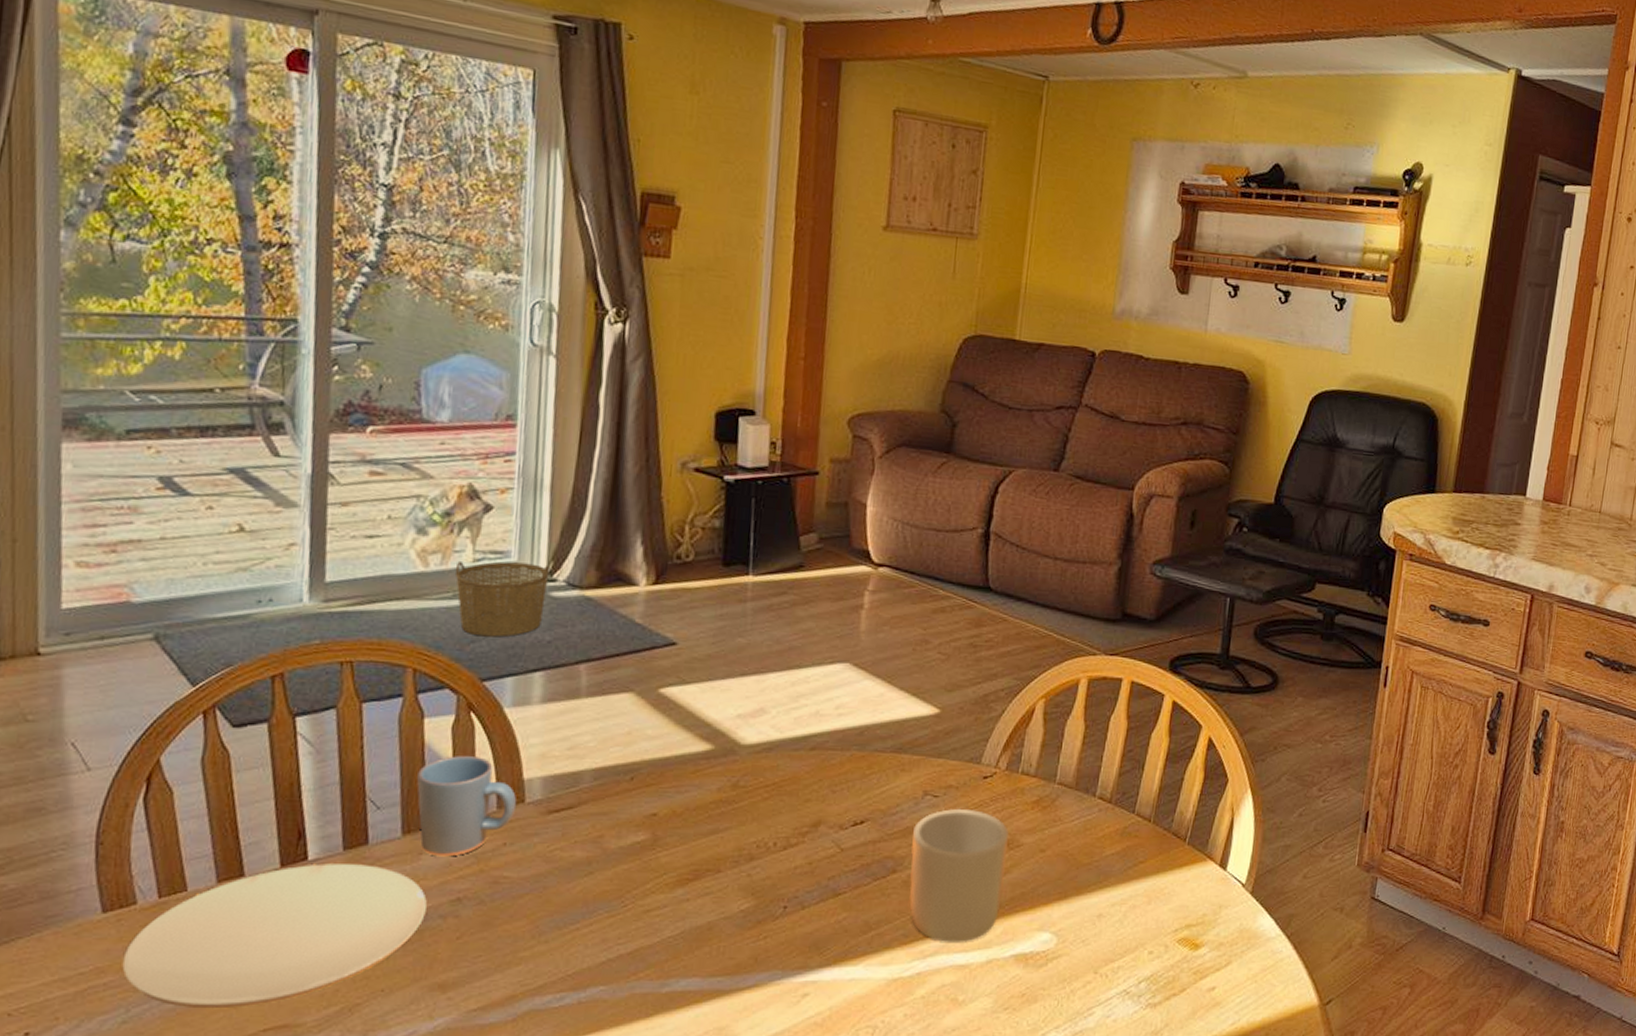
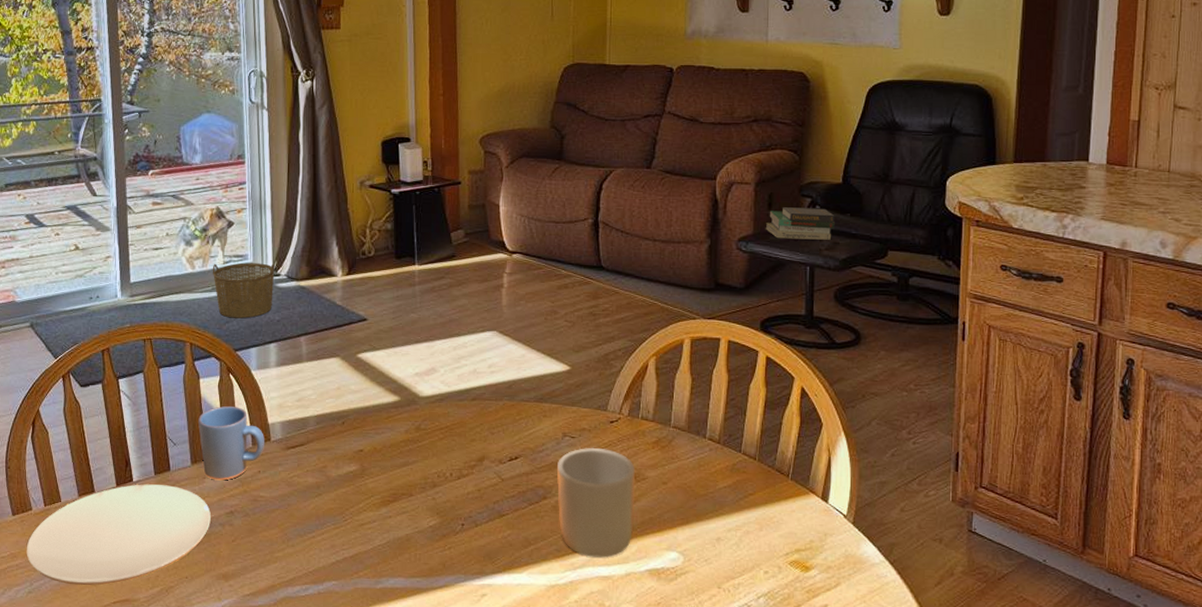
books: none [1184,527,1263,568] -> present [765,207,835,240]

